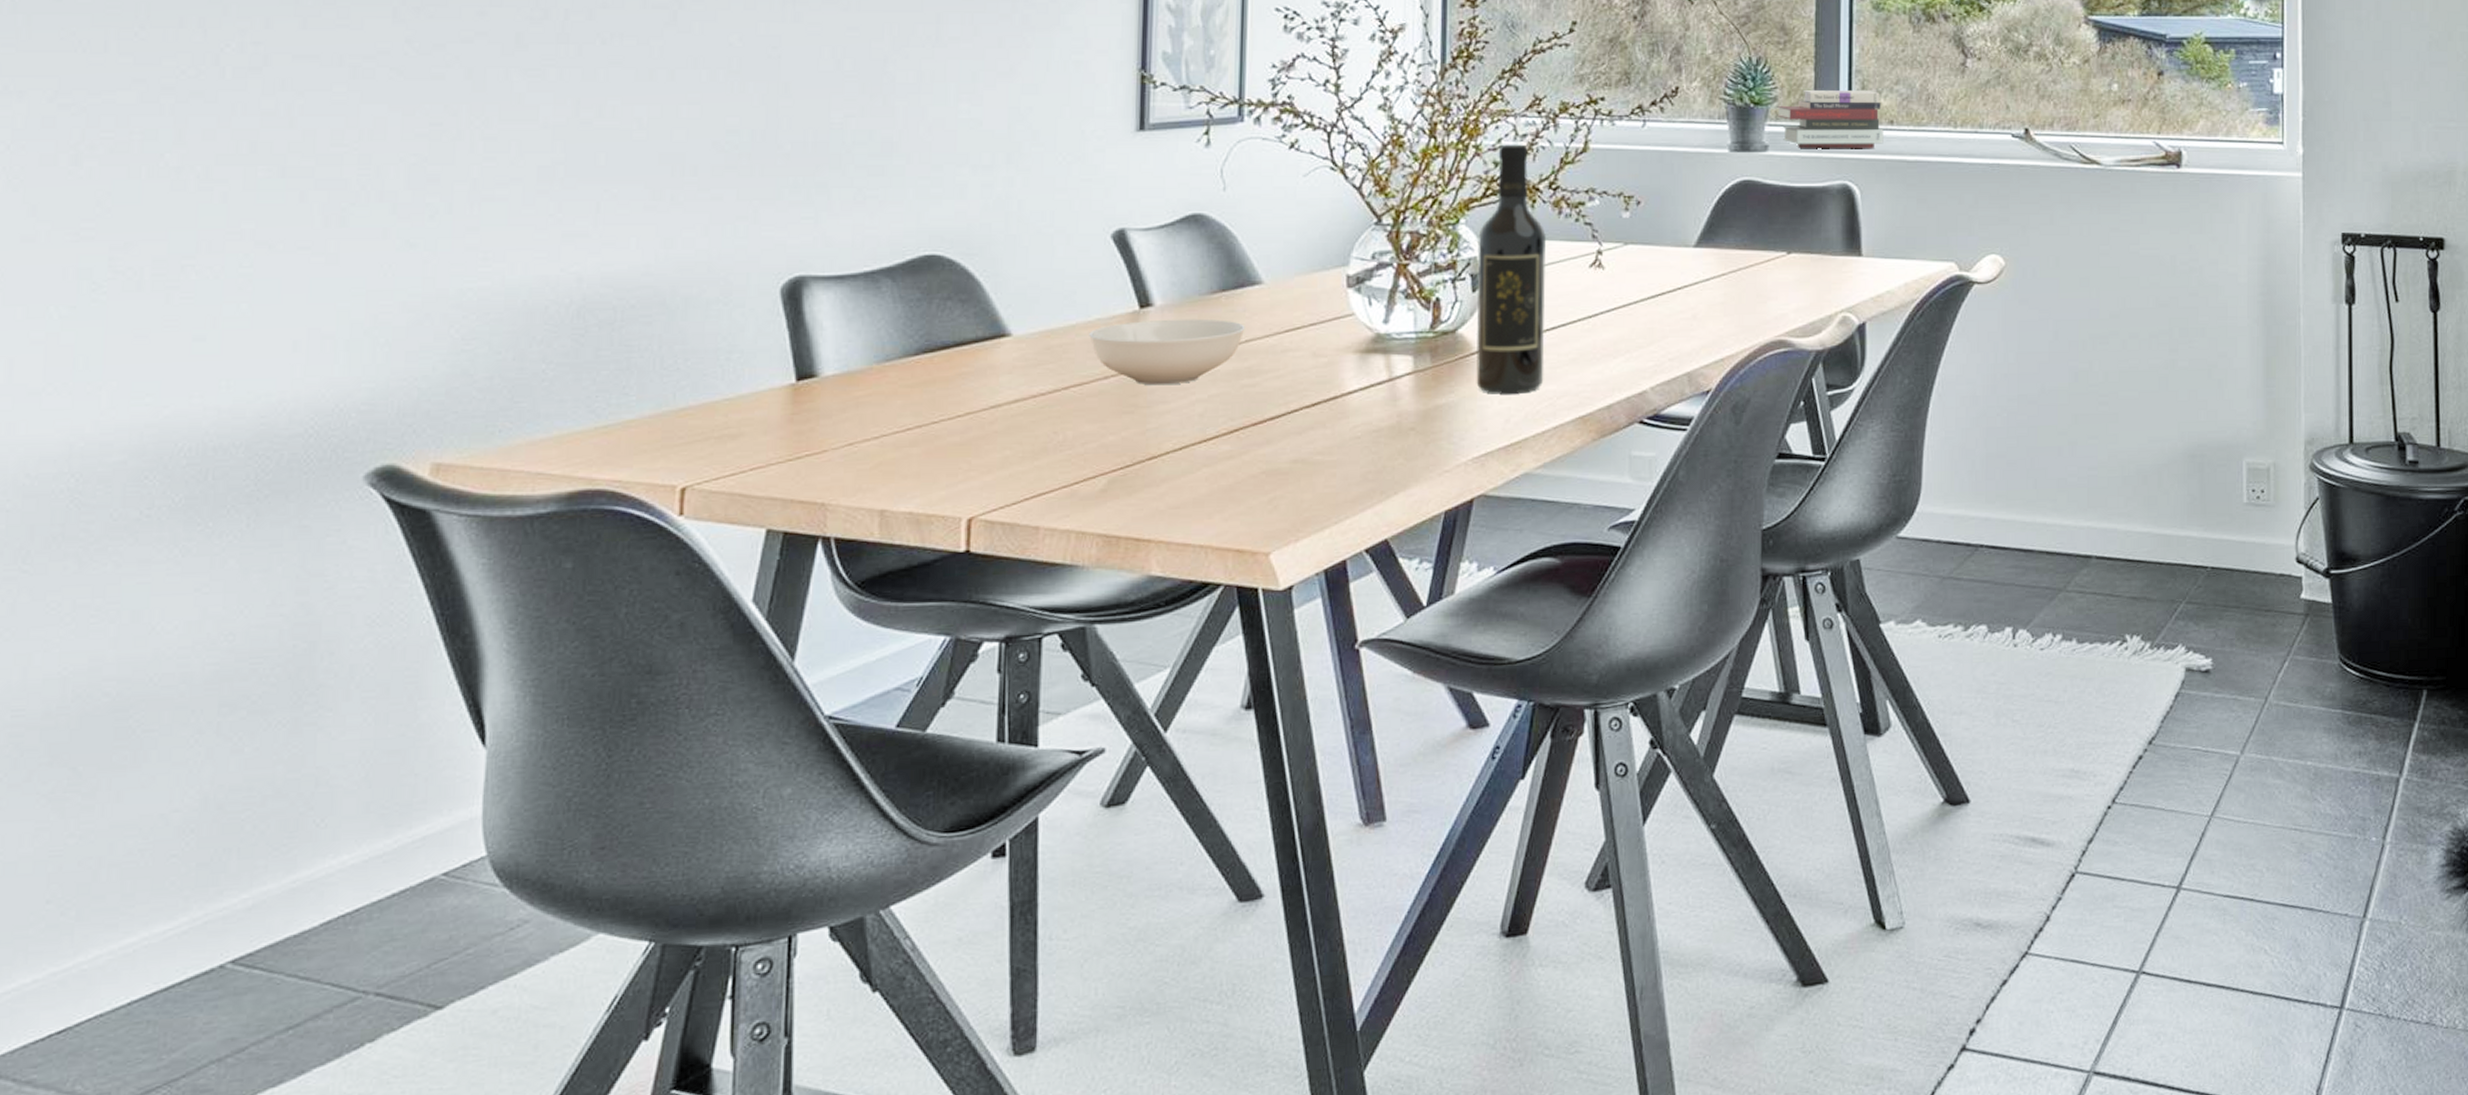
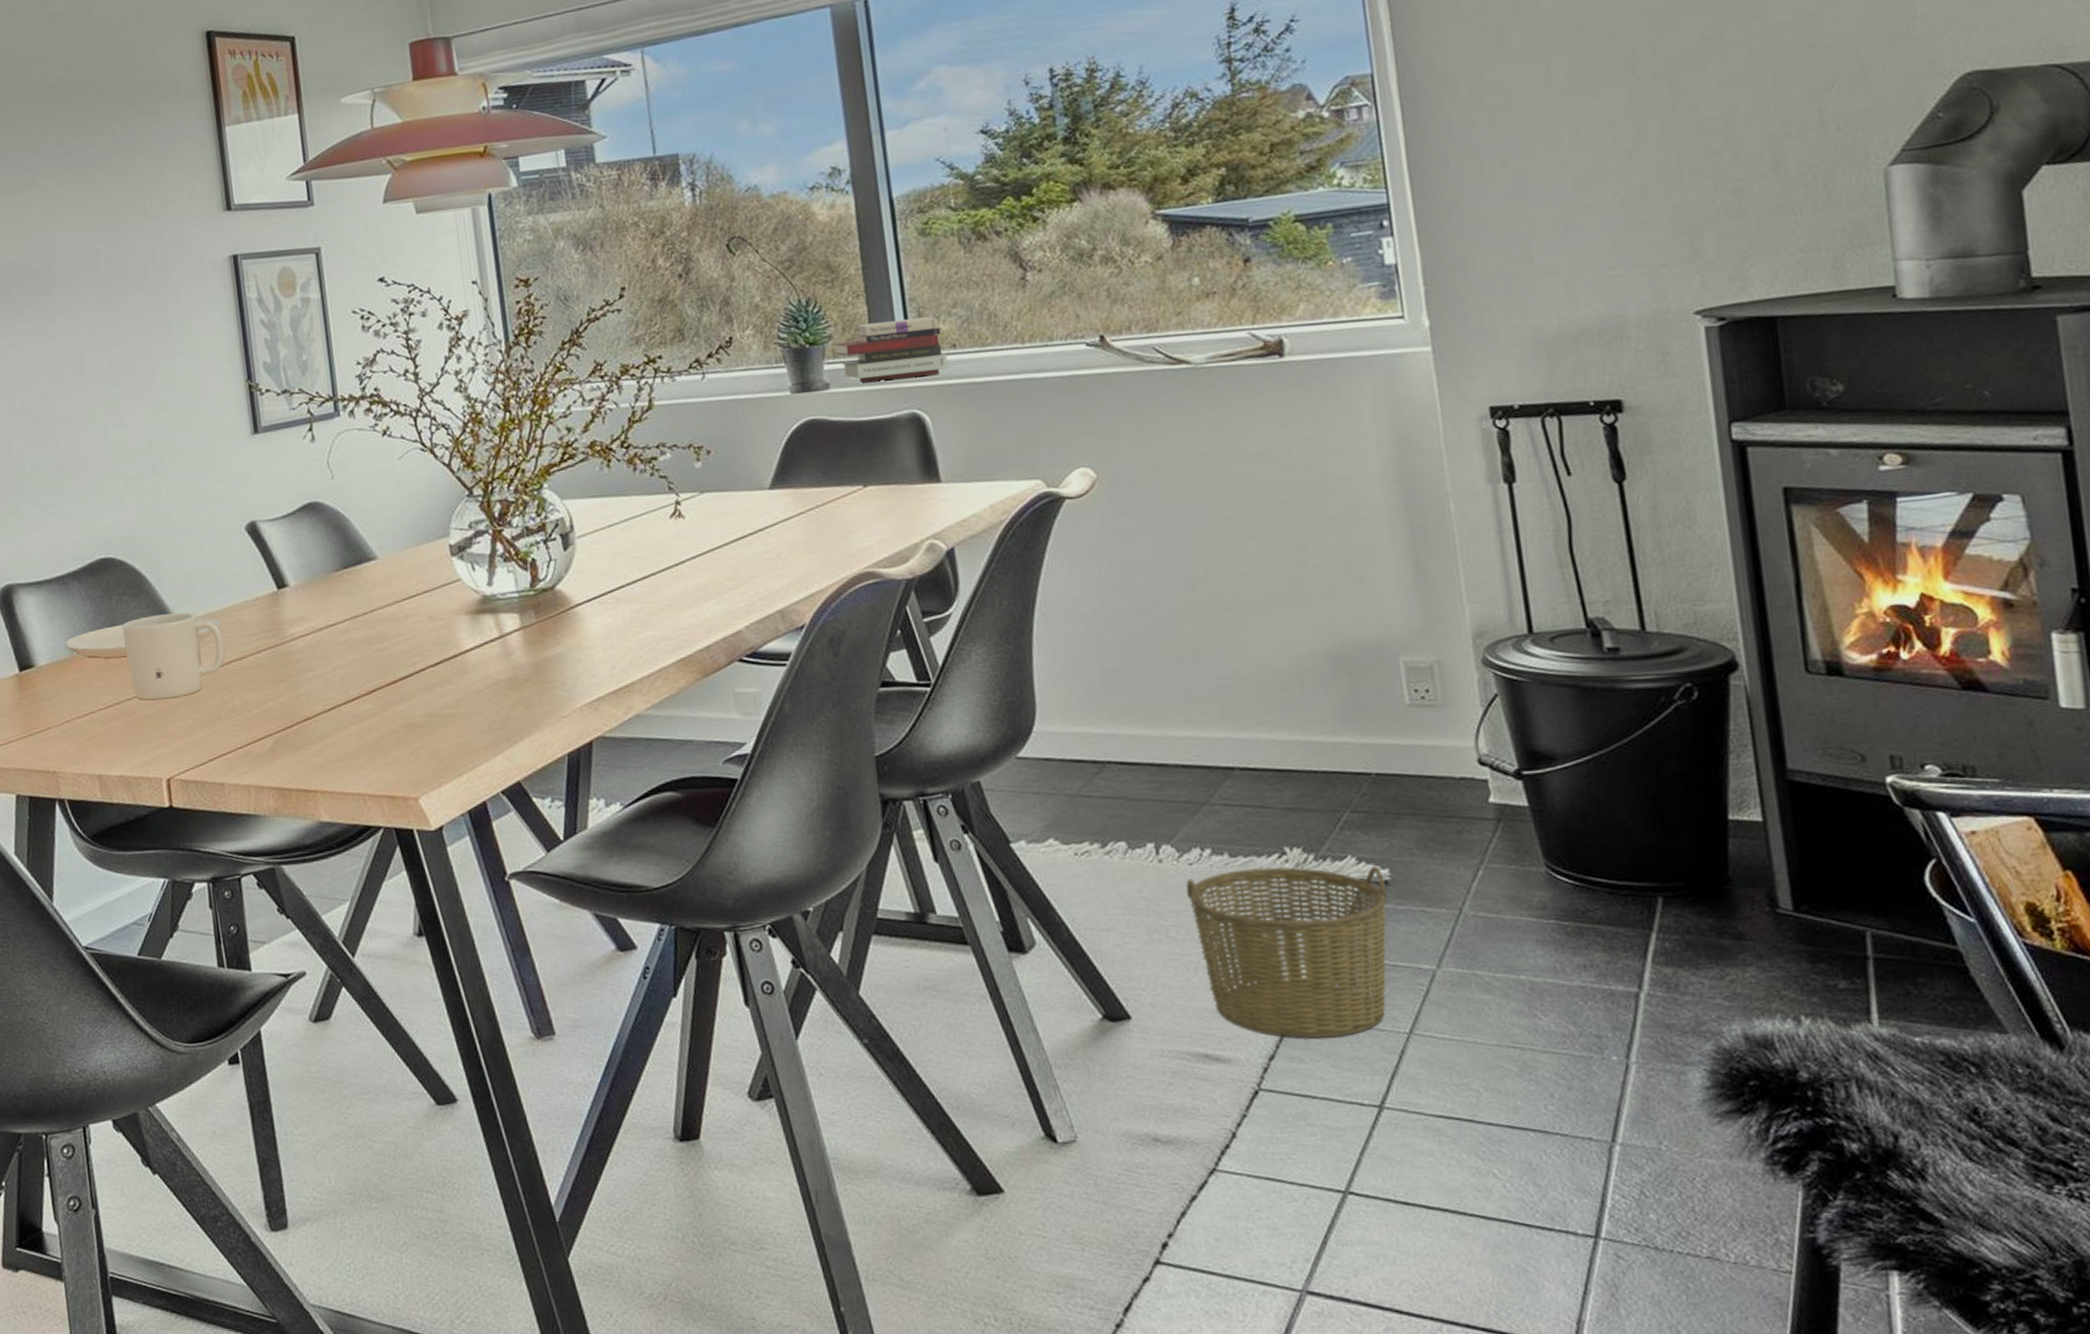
plate: none [862,333,1064,373] -> present [65,617,221,659]
mug: none [939,326,1065,426] -> present [122,612,225,701]
bowl: present [1089,318,1245,386] -> none [240,594,369,656]
wine bottle: present [1475,144,1546,393] -> none [562,408,642,642]
basket: none [2035,653,2208,822] -> present [1186,866,1388,1039]

